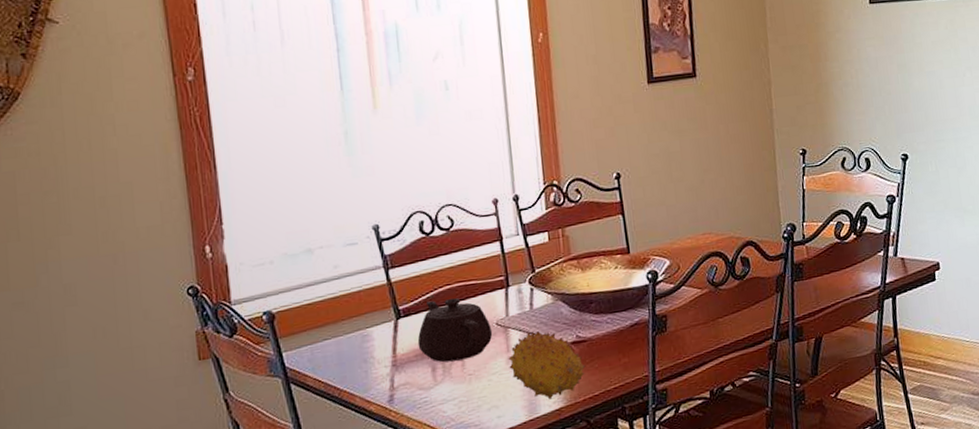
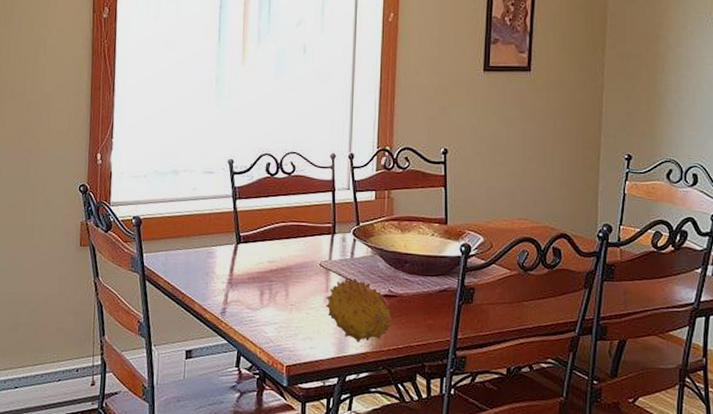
teapot: present [417,297,493,363] -> none [251,233,316,291]

